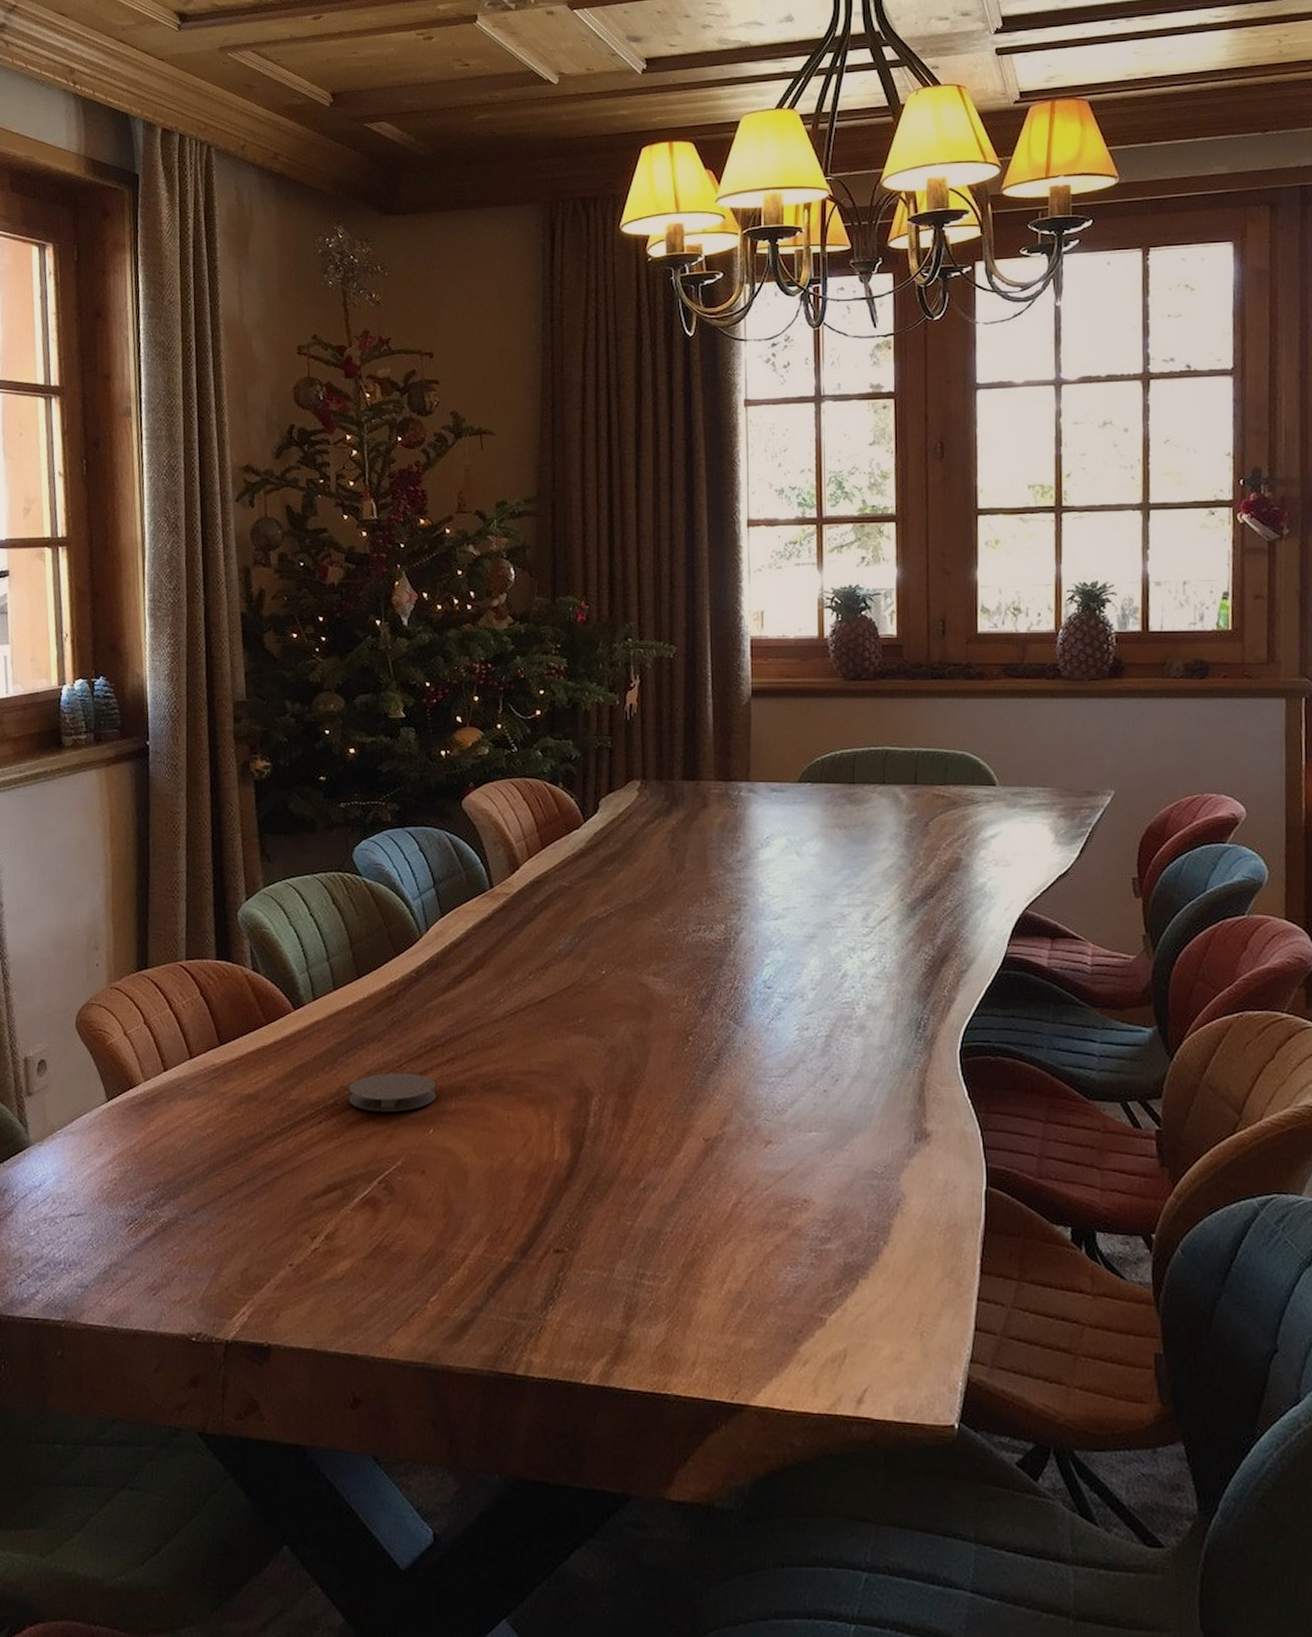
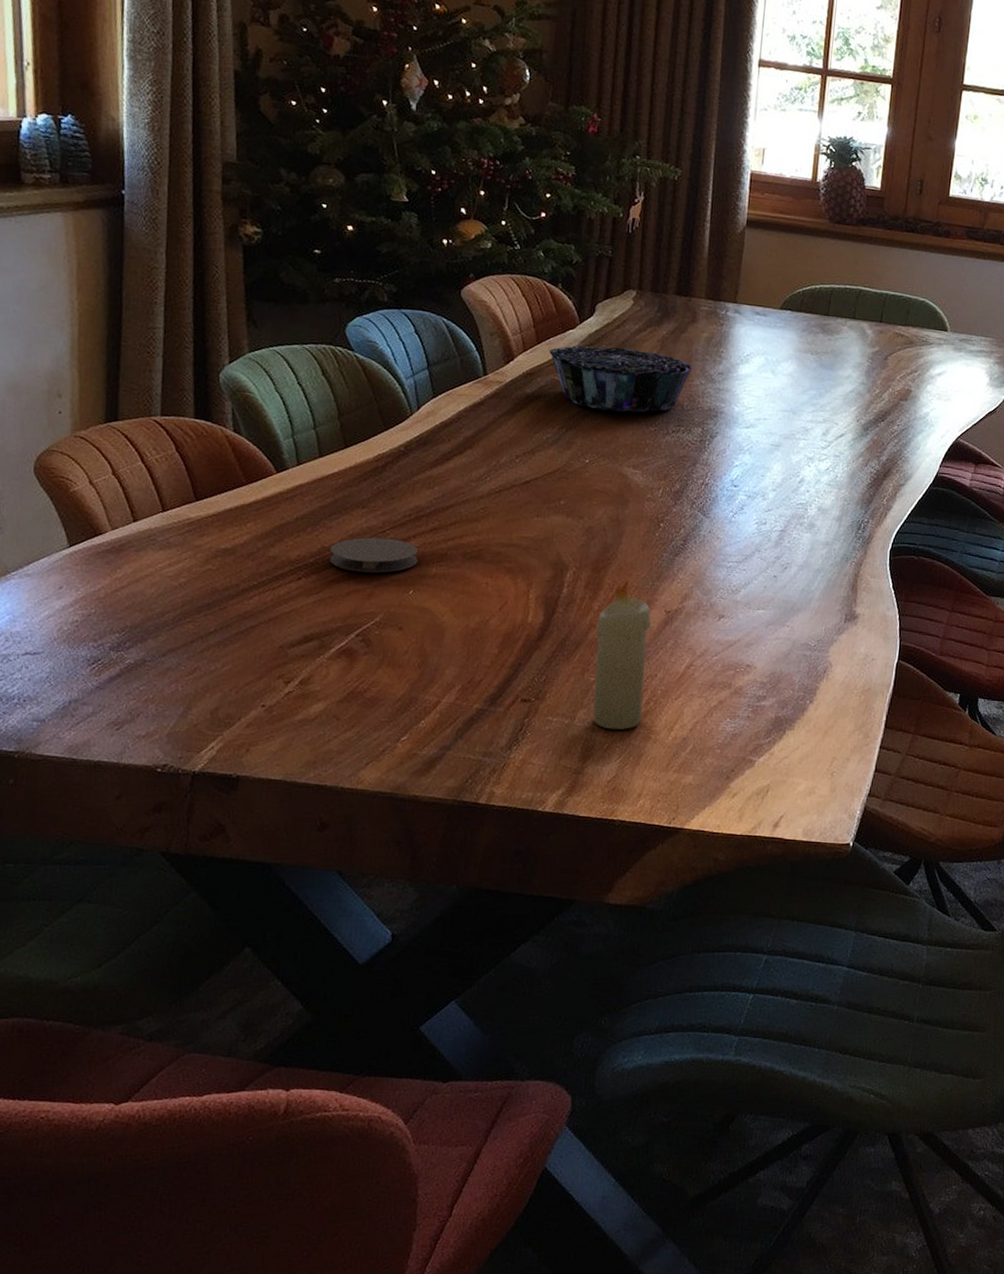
decorative bowl: none [555,844,709,915] -> present [549,345,693,413]
candle: none [628,1104,689,1284] -> present [593,579,651,730]

